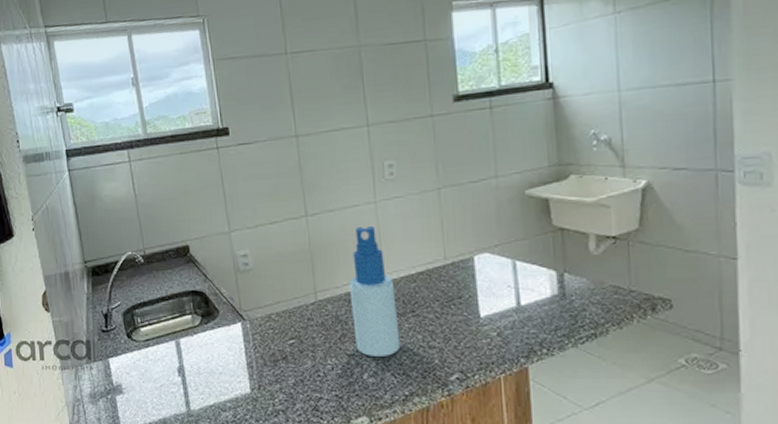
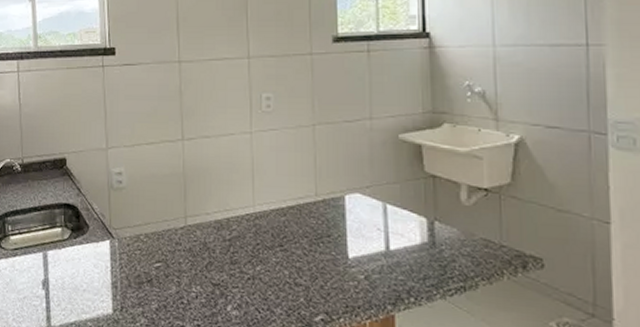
spray bottle: present [349,225,401,356] -> none [219,155,267,290]

